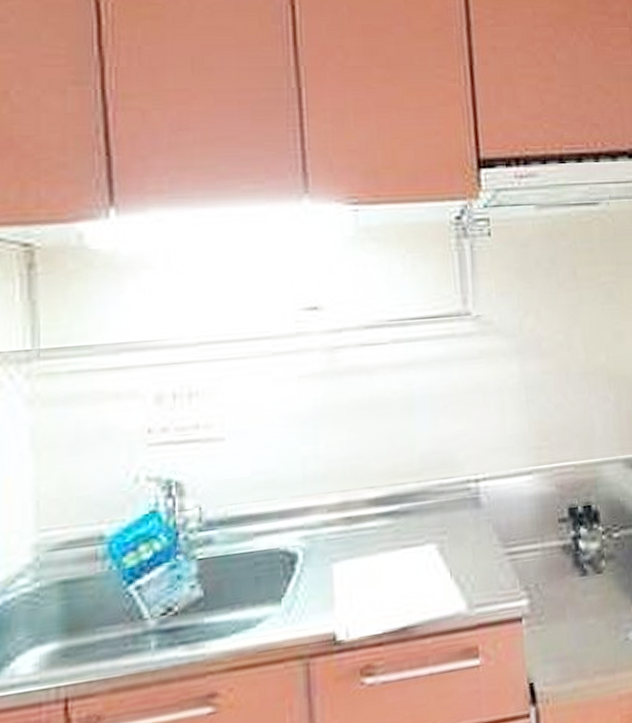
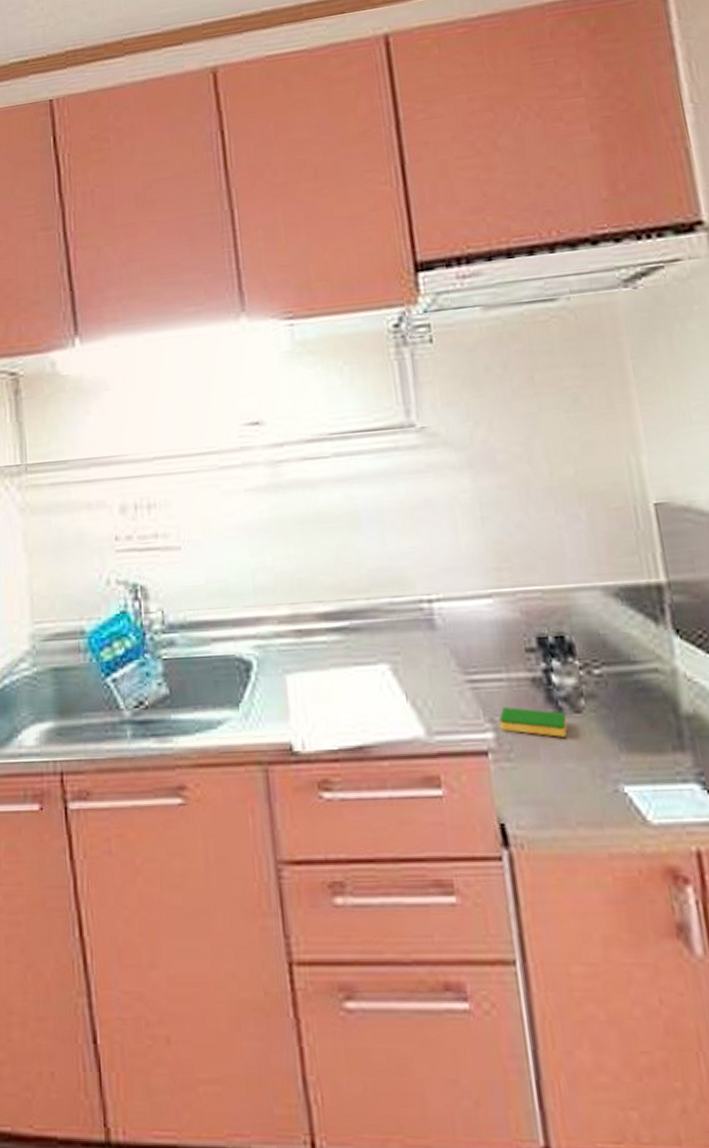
dish sponge: none [533,573,591,597] -> present [499,707,568,737]

